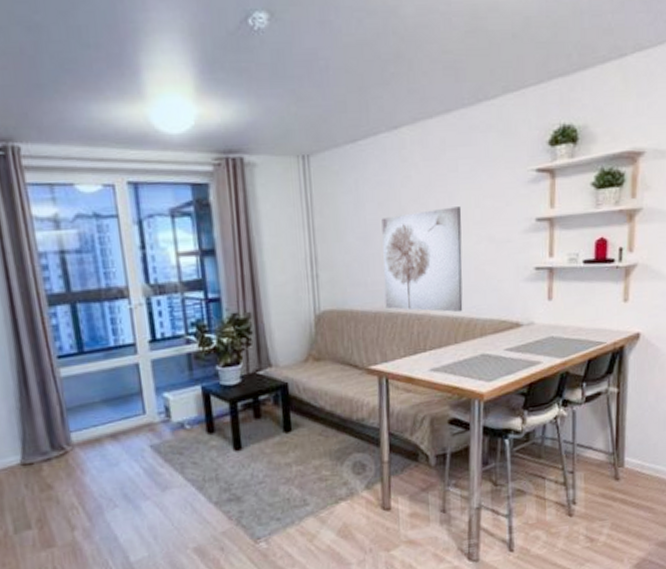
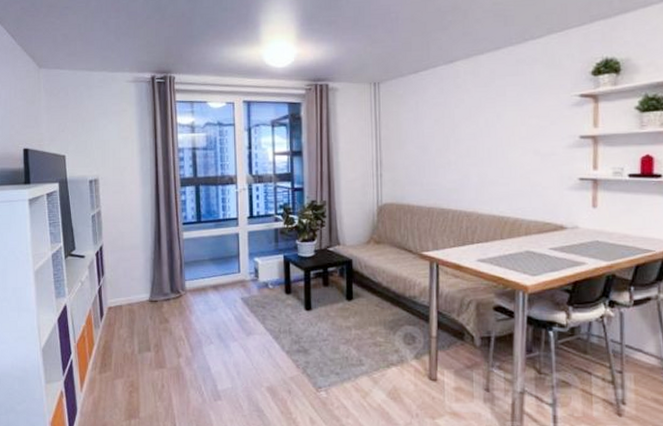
wall art: present [381,206,463,313] -> none [437,124,509,213]

